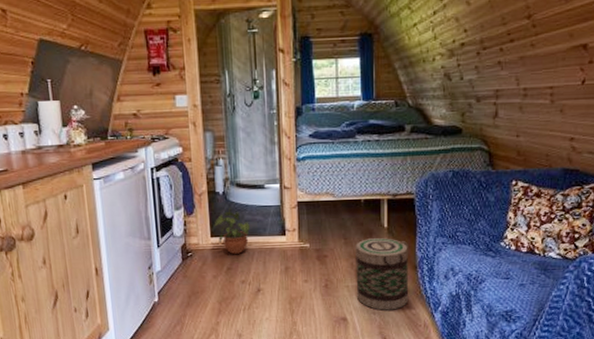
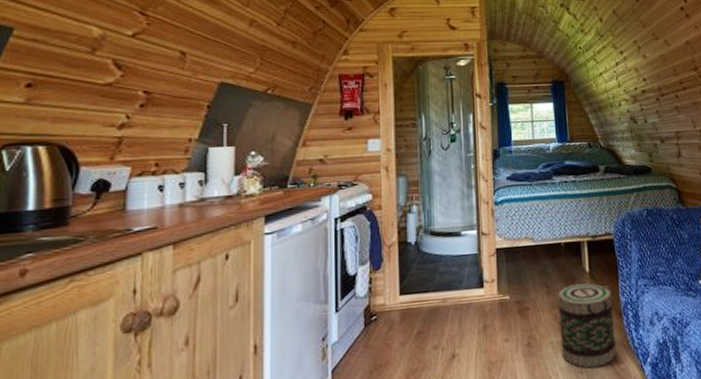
potted plant: present [214,207,250,254] -> none [404,258,444,314]

